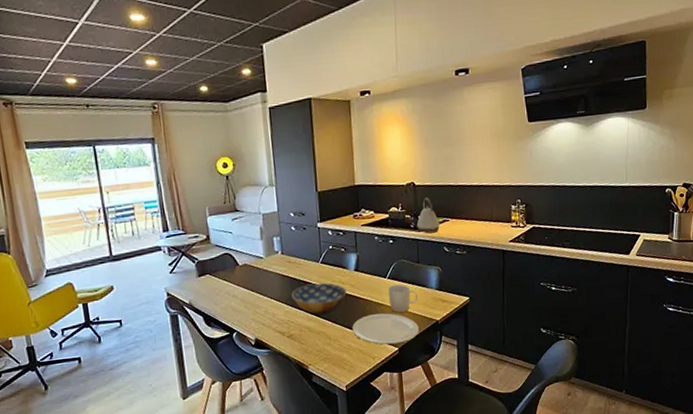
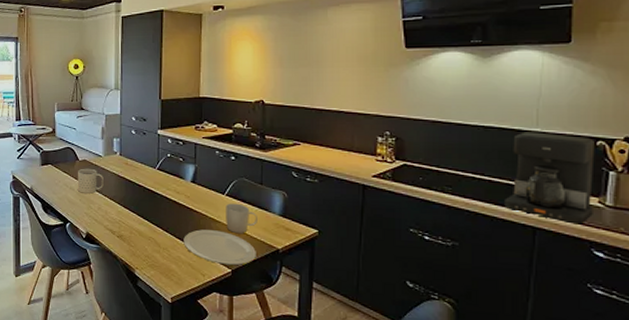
mug: none [238,272,268,299] -> present [77,168,104,194]
bowl: present [292,282,347,315] -> none [126,188,182,221]
kettle: present [416,197,440,234] -> none [262,117,289,155]
coffee maker: none [607,186,665,259] -> present [505,132,595,225]

